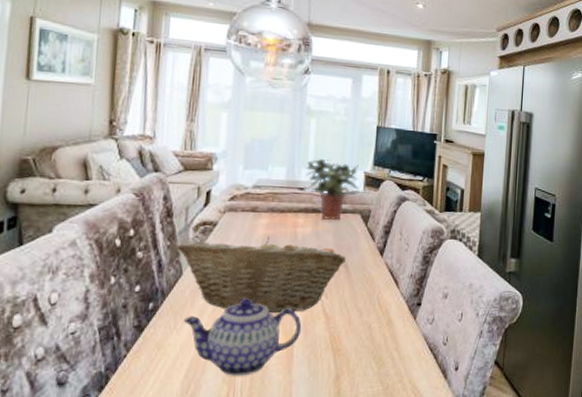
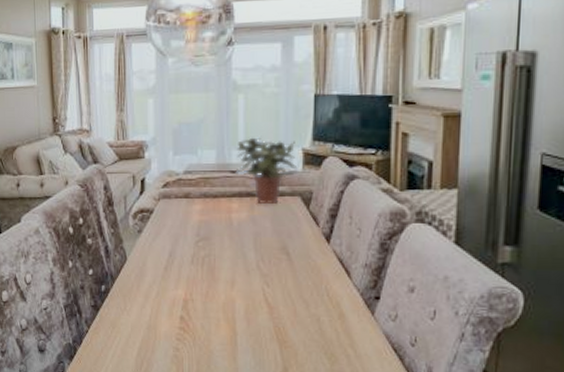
fruit basket: present [177,236,346,314] -> none [120,222,287,301]
teapot: present [183,298,302,376] -> none [131,284,244,359]

